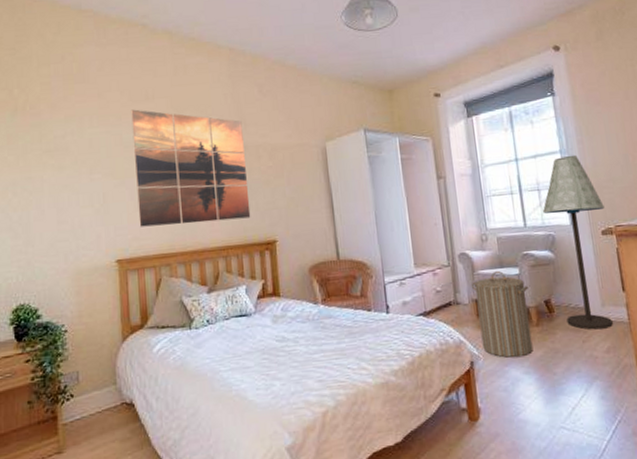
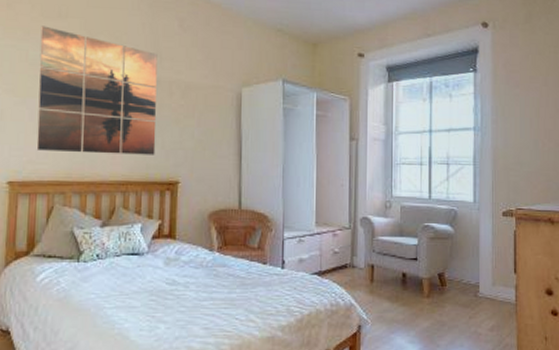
laundry hamper: present [472,270,533,358] -> none [370,238,425,326]
floor lamp: present [543,154,613,330] -> none [449,133,509,307]

